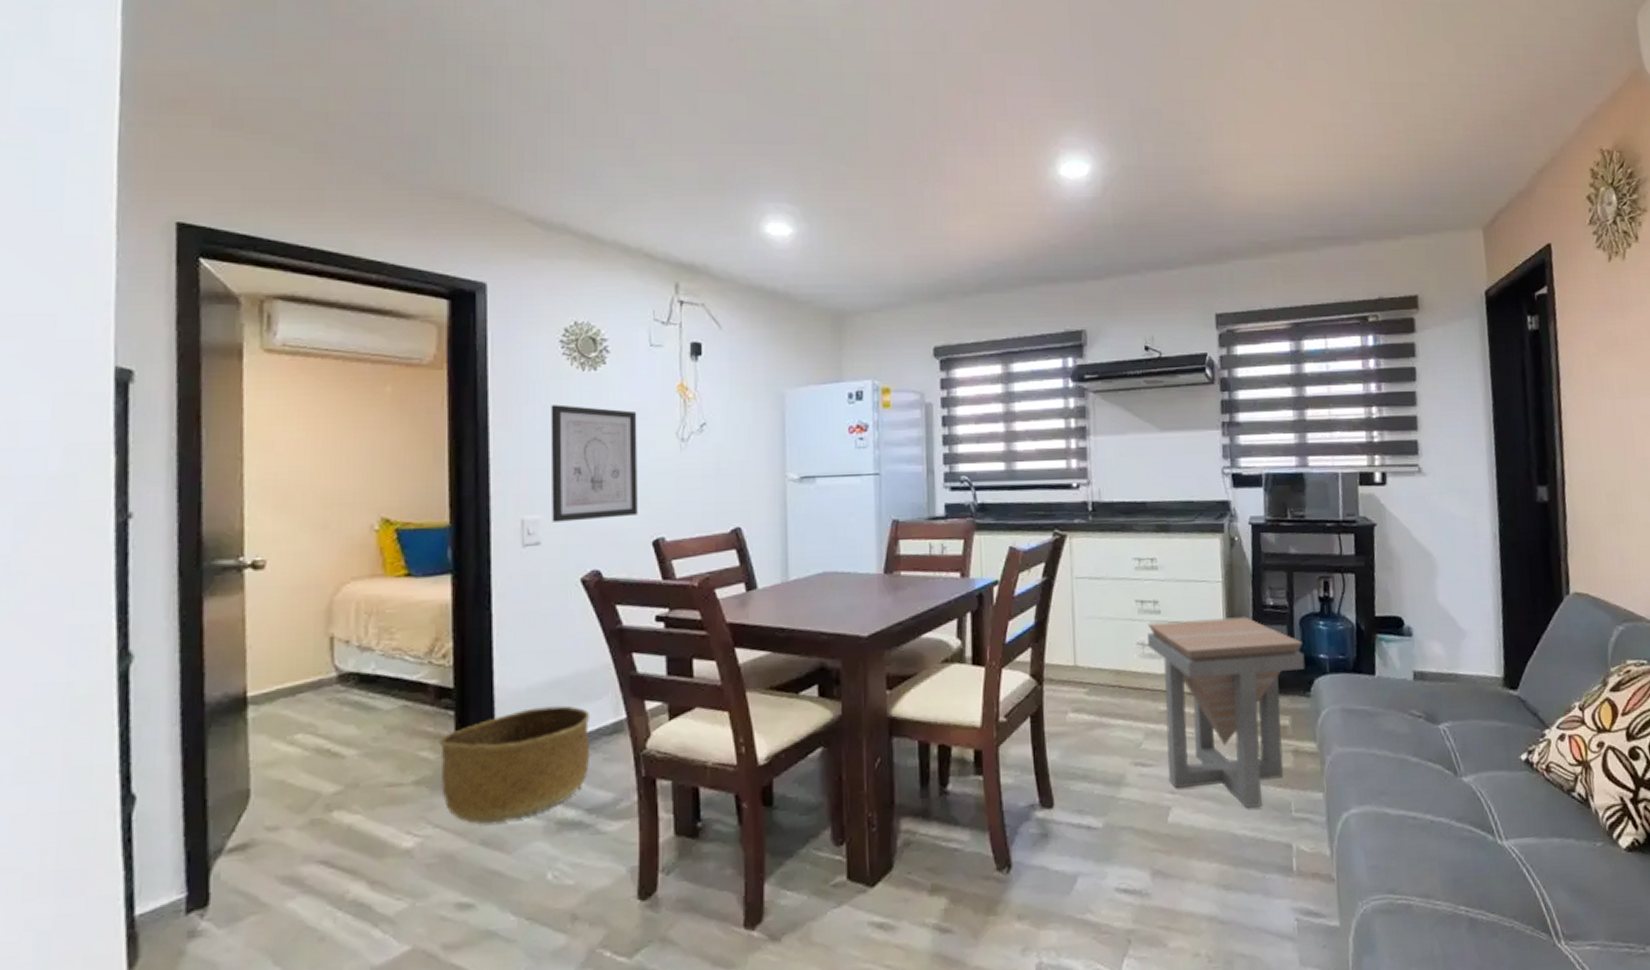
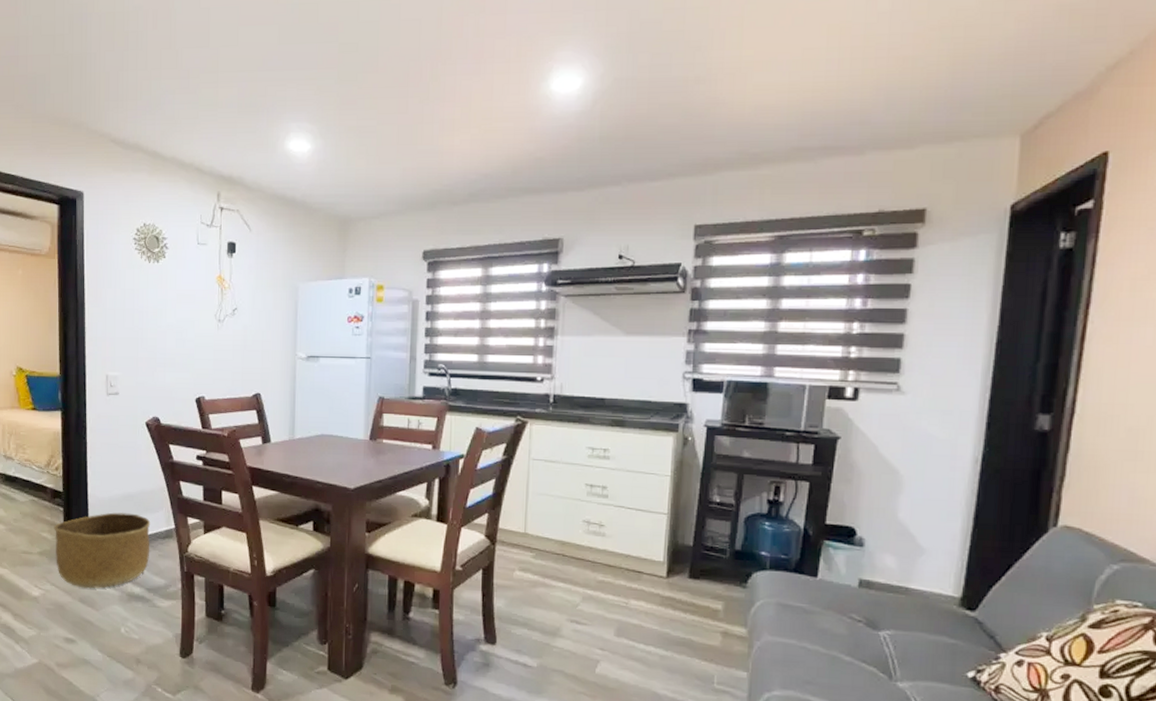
wall art: present [550,404,638,522] -> none [126,289,187,379]
side table: present [1147,616,1305,809] -> none [592,505,746,675]

